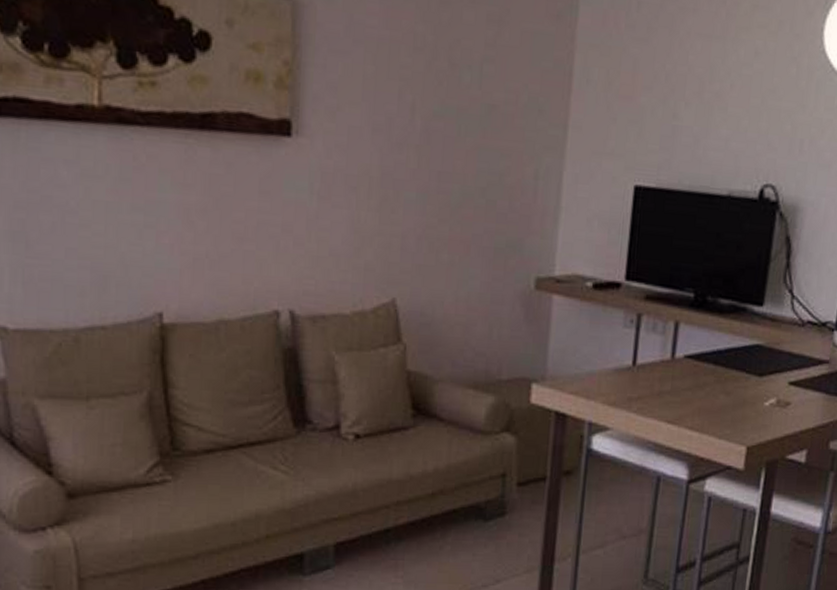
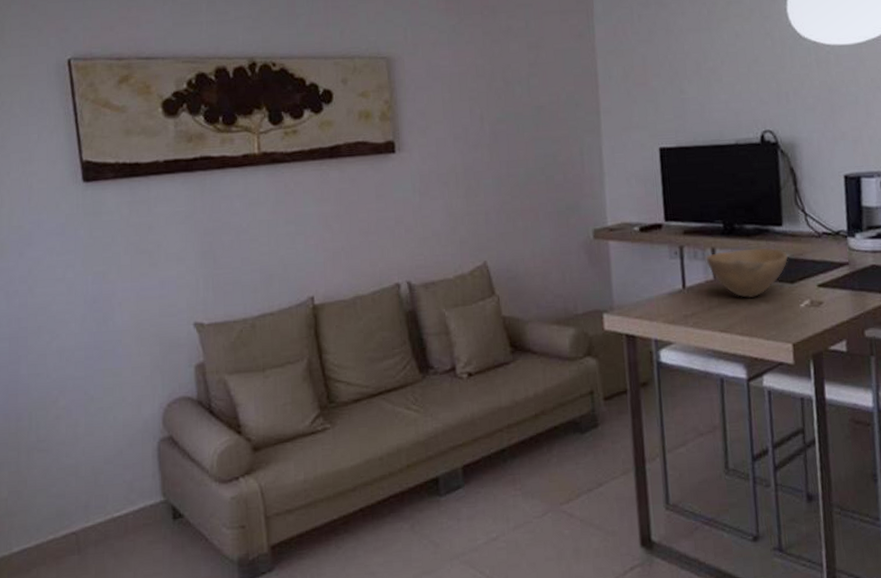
bowl: none [666,326,762,388] -> present [706,247,788,299]

